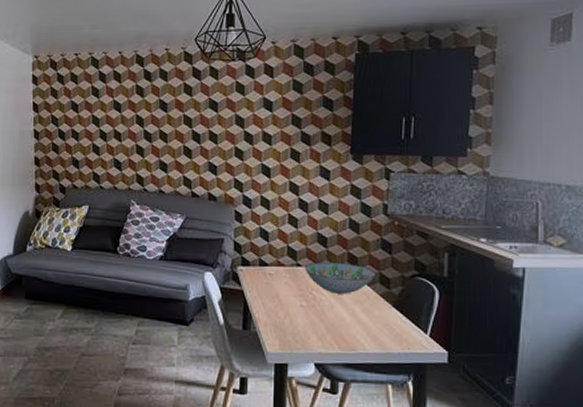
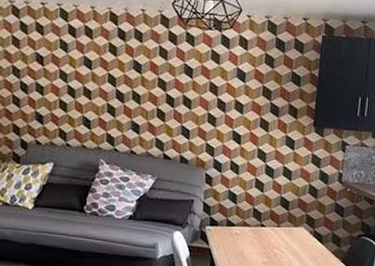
decorative bowl: present [304,261,377,294] -> none [267,222,330,252]

